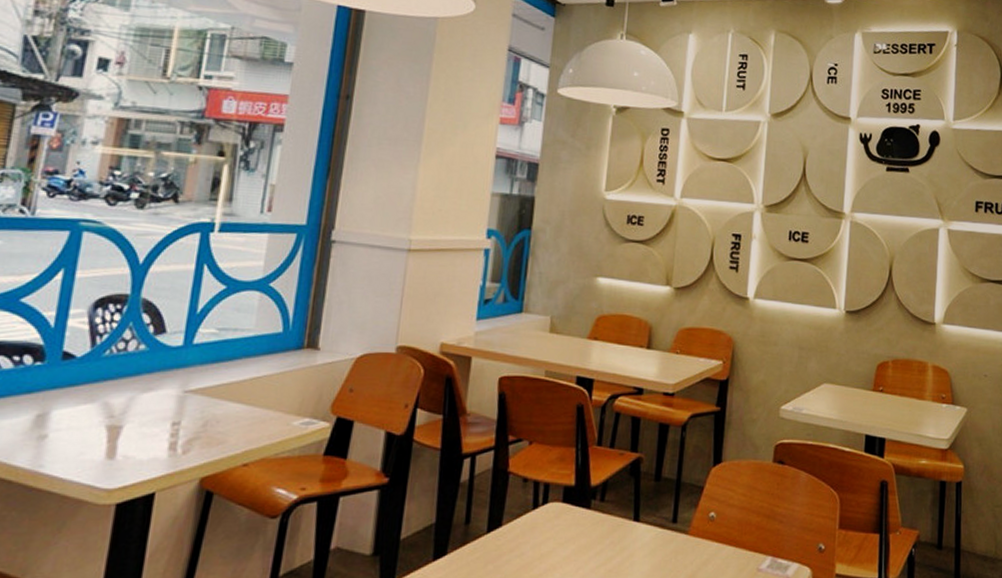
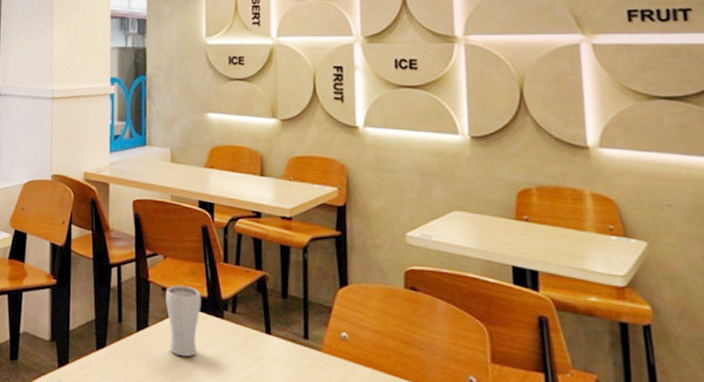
drinking glass: none [525,474,568,557] -> present [165,285,201,357]

